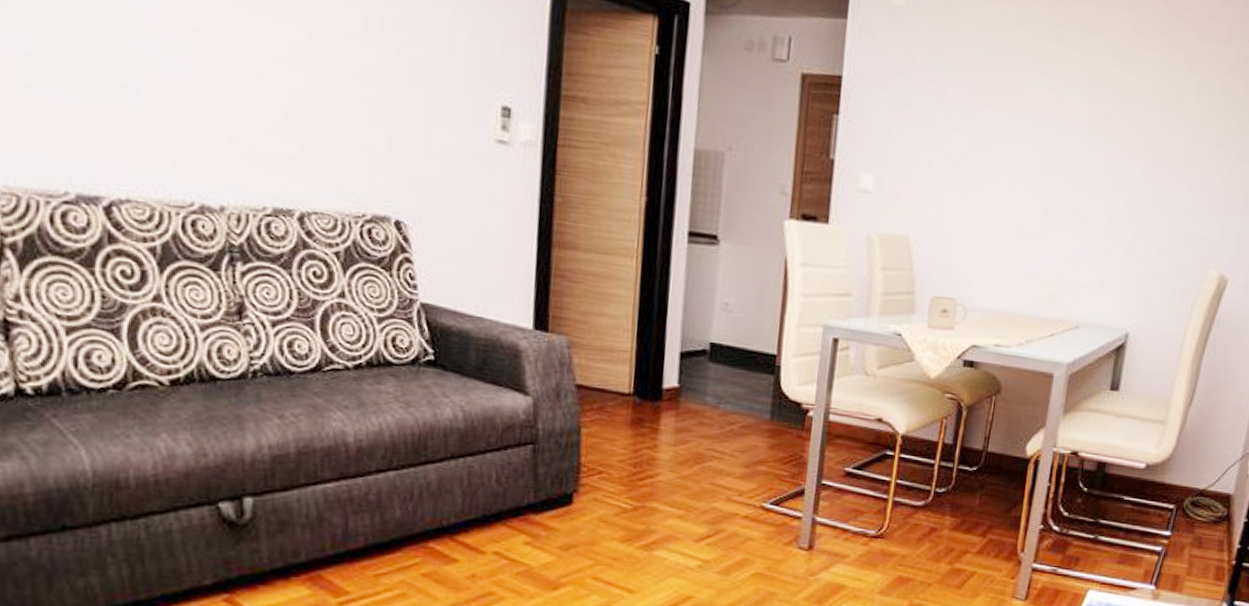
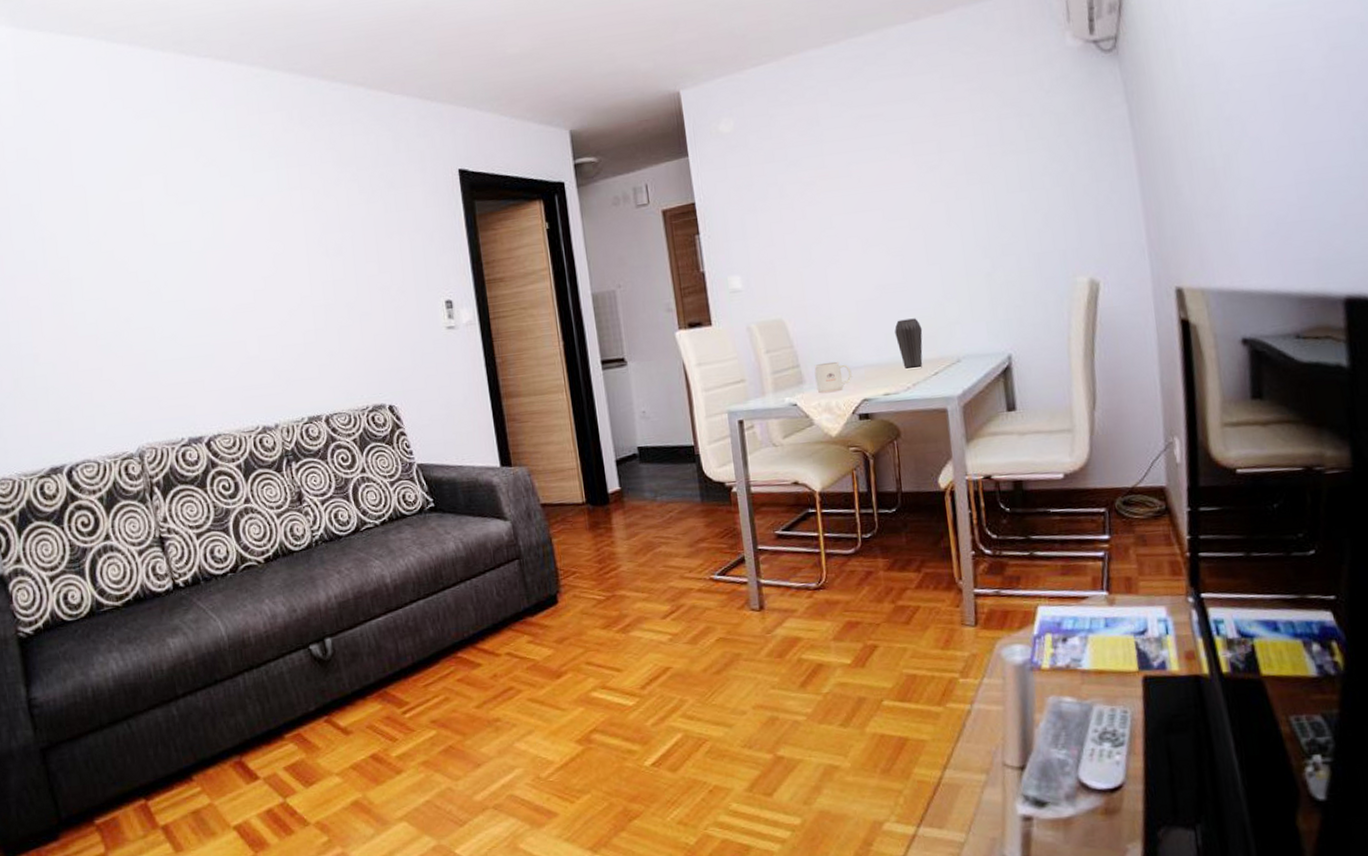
vase: none [1021,269,1051,326] -> present [894,318,923,369]

